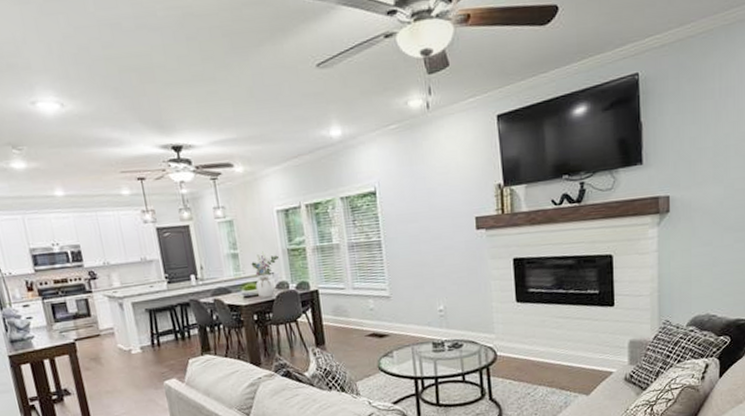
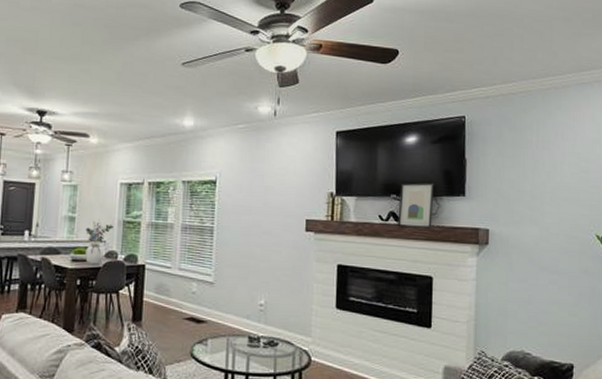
picture frame: none [572,154,610,209] -> present [397,182,435,229]

